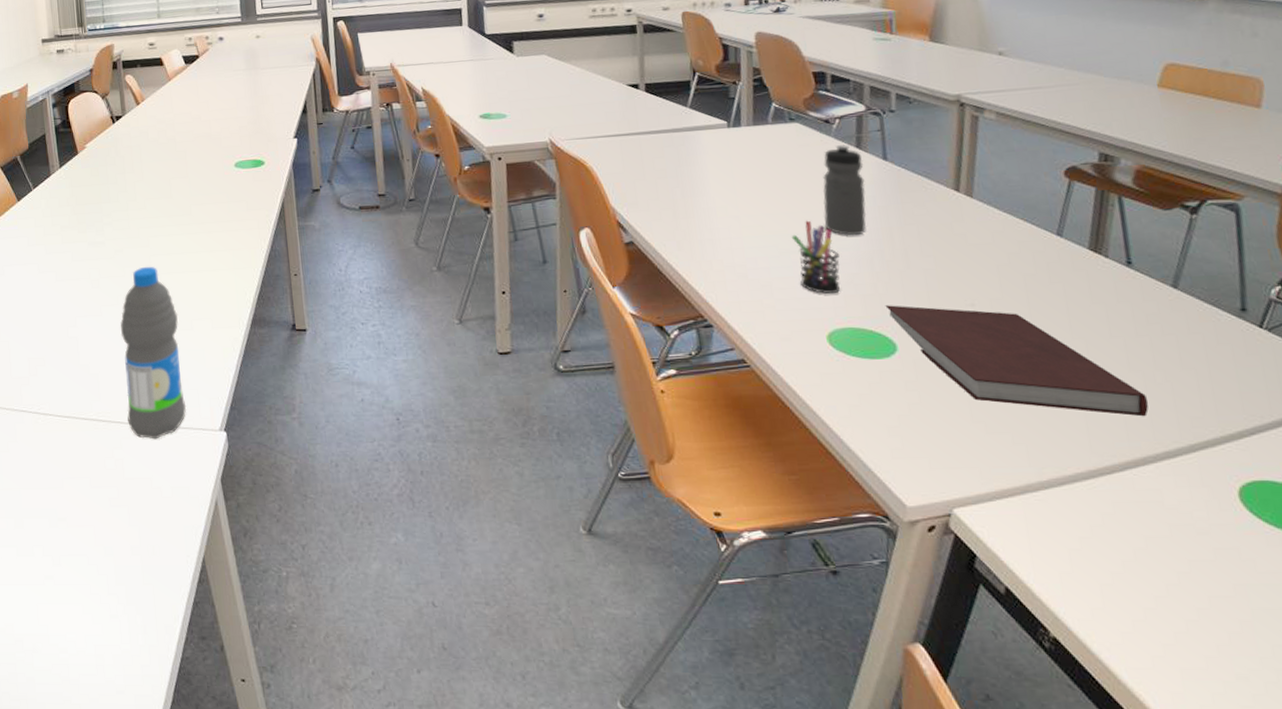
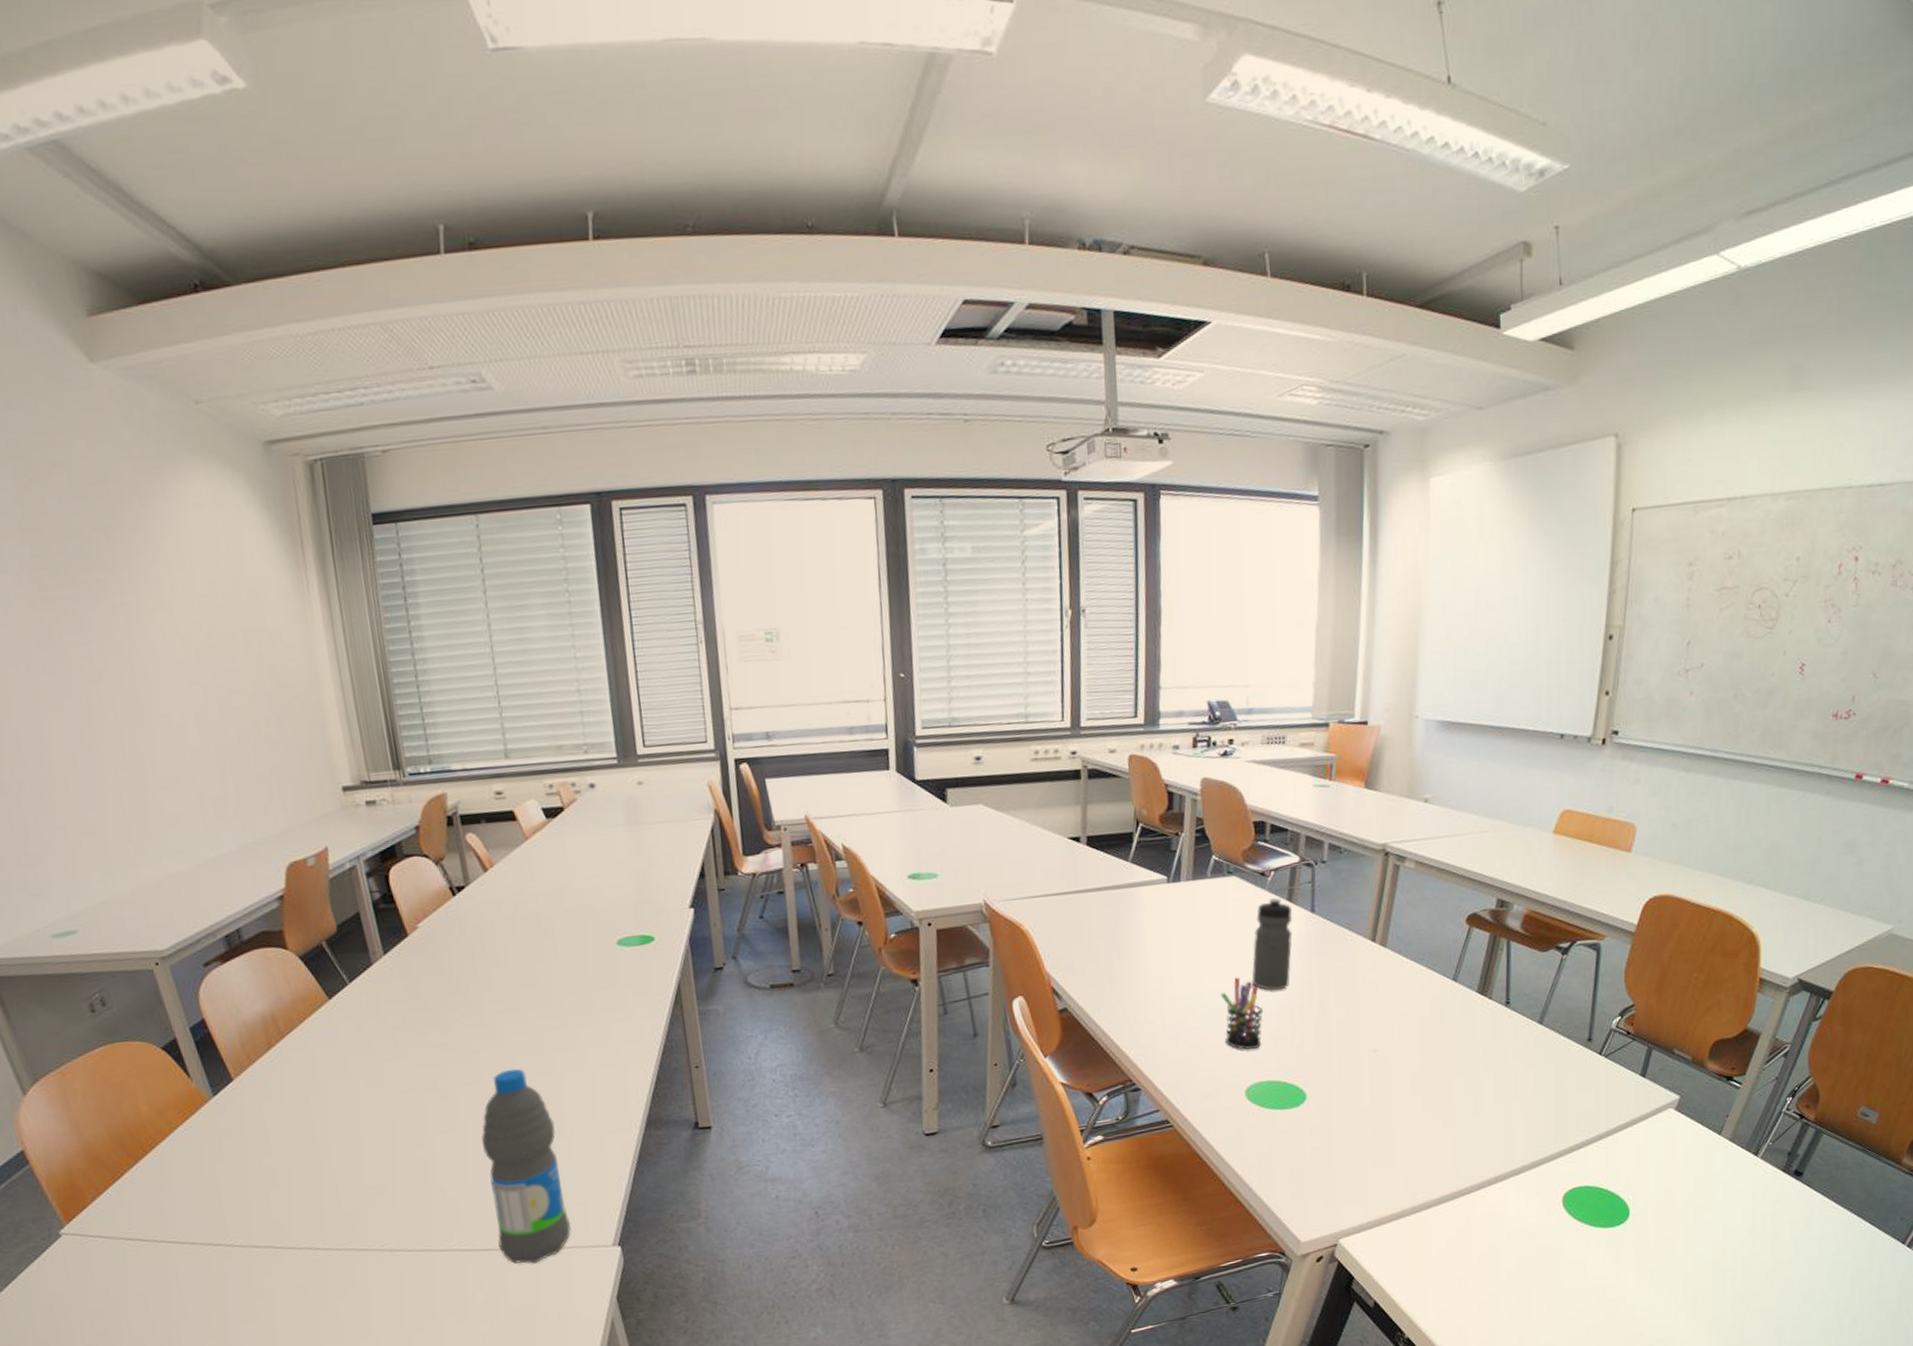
notebook: present [885,305,1149,417] -> none [1299,1056,1506,1142]

